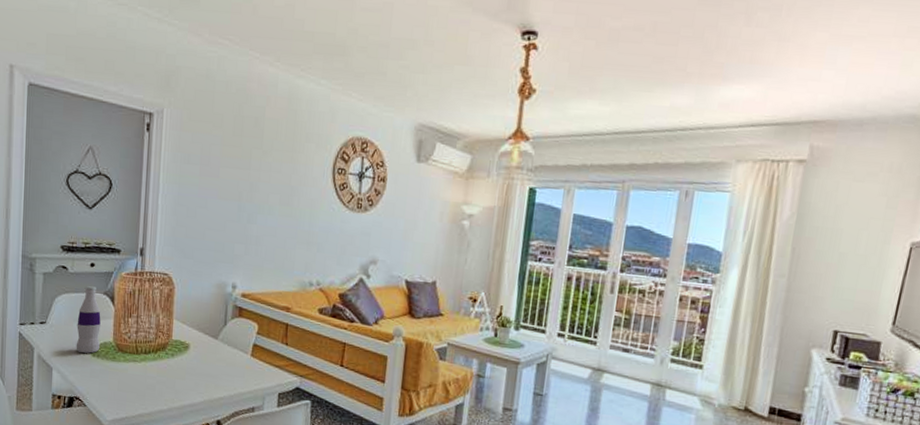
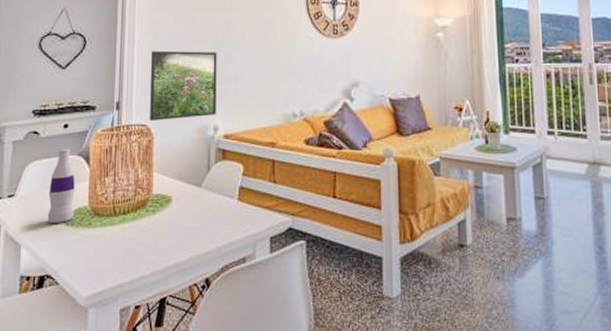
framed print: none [172,202,240,274] -> present [150,50,217,121]

